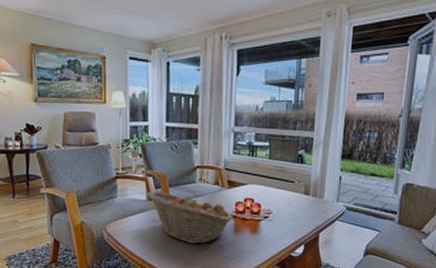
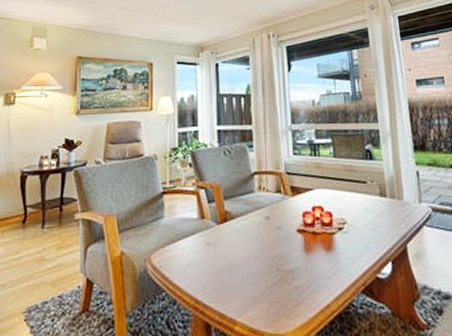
fruit basket: present [148,191,233,244] -> none [199,206,301,272]

